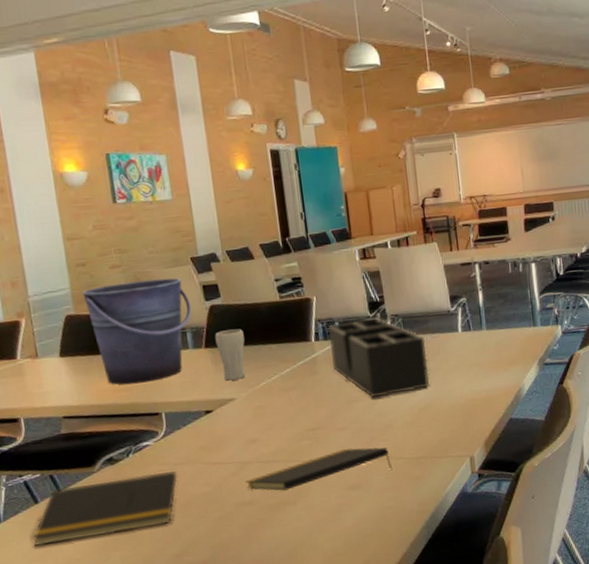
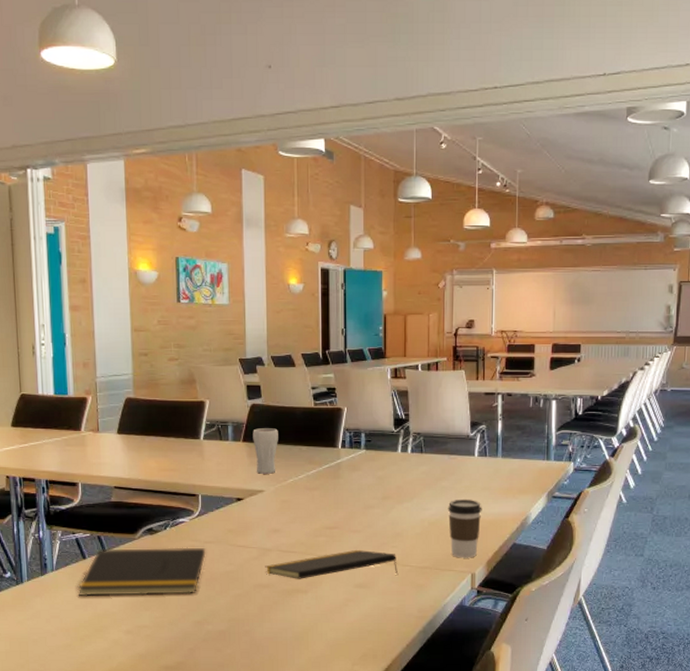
bucket: present [82,278,192,385] -> none [142,375,235,466]
desk organizer: present [328,318,430,398] -> none [355,434,443,507]
coffee cup: none [436,378,474,442] -> present [447,500,482,558]

